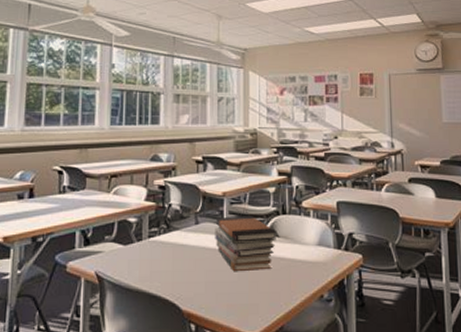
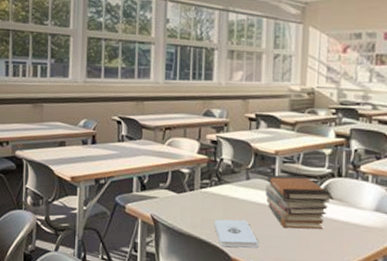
notepad: none [164,267,209,299] -> present [214,219,258,248]

